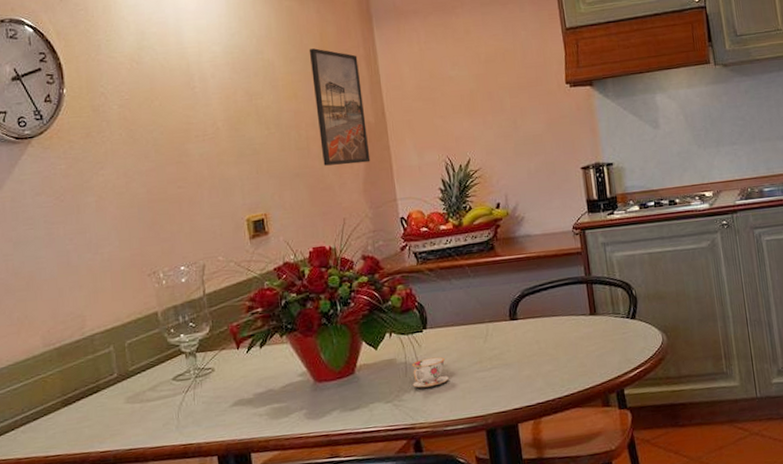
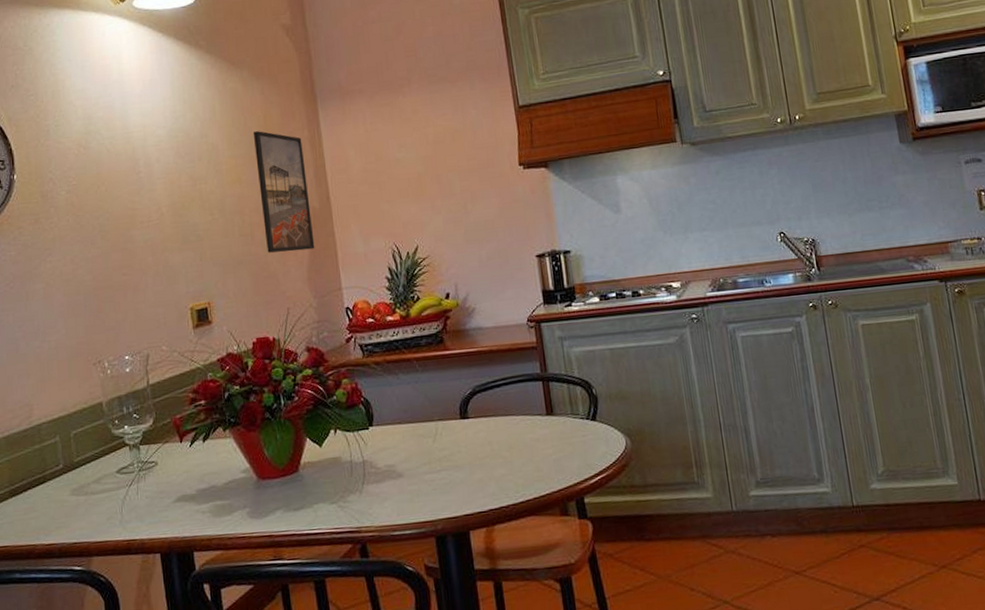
teacup: present [412,356,449,388] -> none [358,456,396,489]

